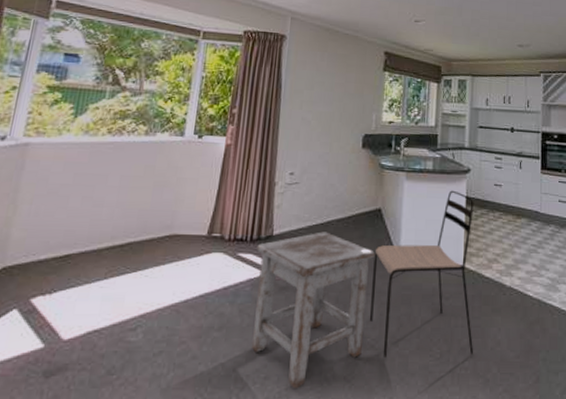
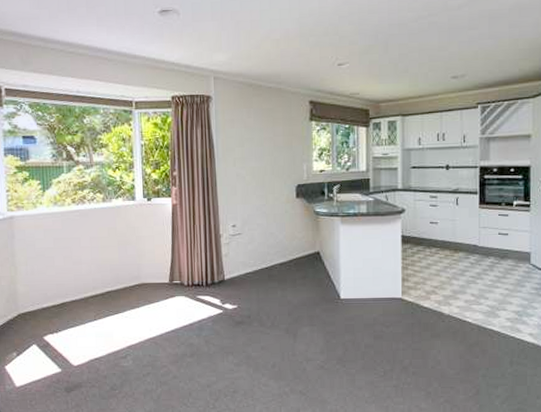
stool: present [251,231,376,389] -> none [212,274,318,400]
dining chair: present [370,190,474,358] -> none [317,230,416,376]

